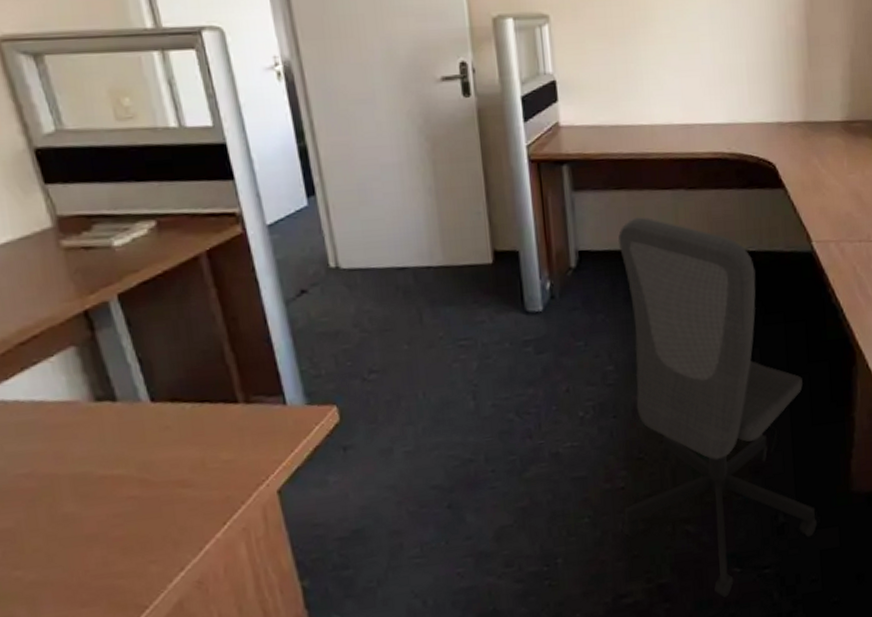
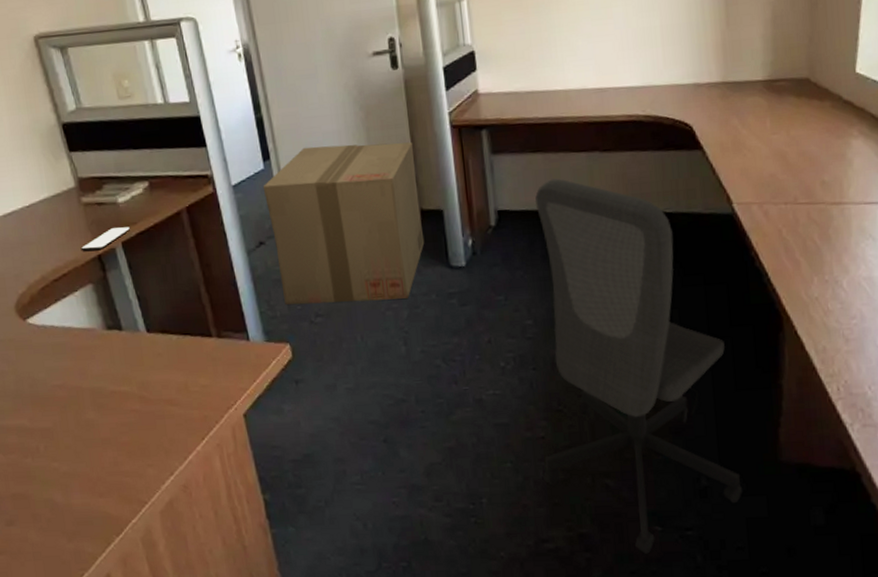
phone: none [59,275,131,306] -> present [80,227,131,251]
cardboard box: none [306,177,498,361] -> present [263,142,425,305]

